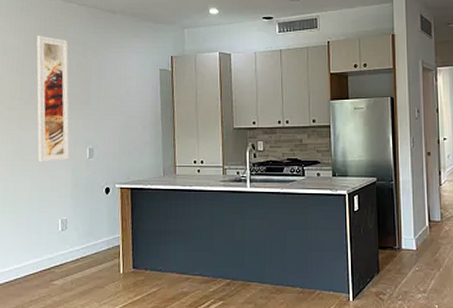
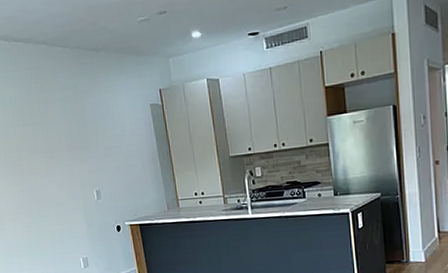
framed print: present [36,35,70,163] -> none [30,84,80,208]

